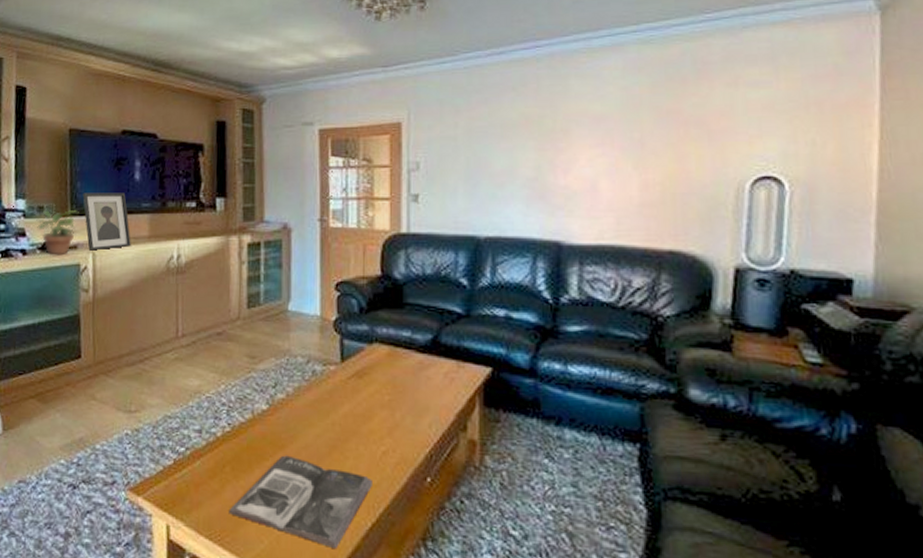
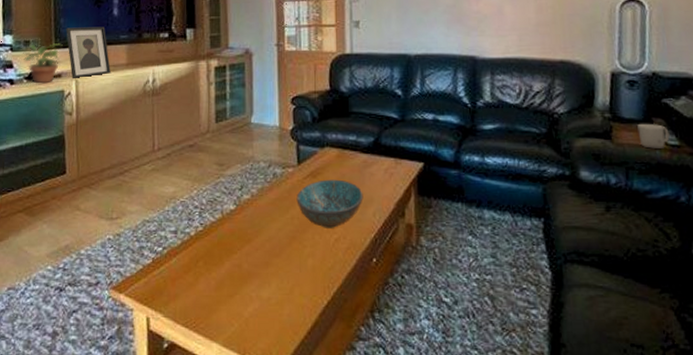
magazine: present [228,455,372,548] -> none [202,248,327,325]
decorative bowl: none [338,381,418,439] -> present [296,179,363,228]
mug: none [767,333,810,367] -> present [637,123,670,149]

